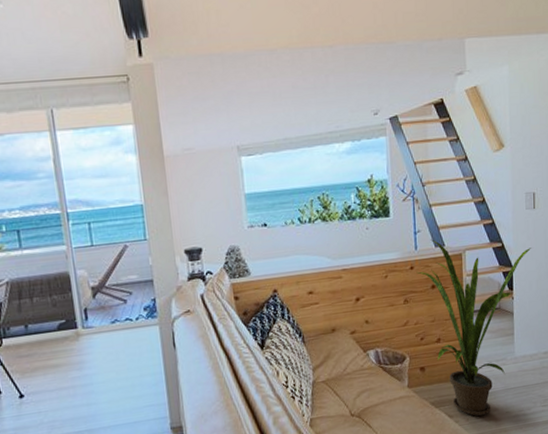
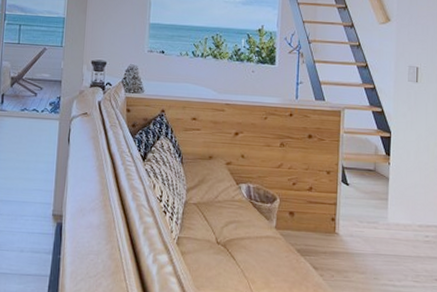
house plant: present [416,239,532,416] -> none [295,92,412,275]

